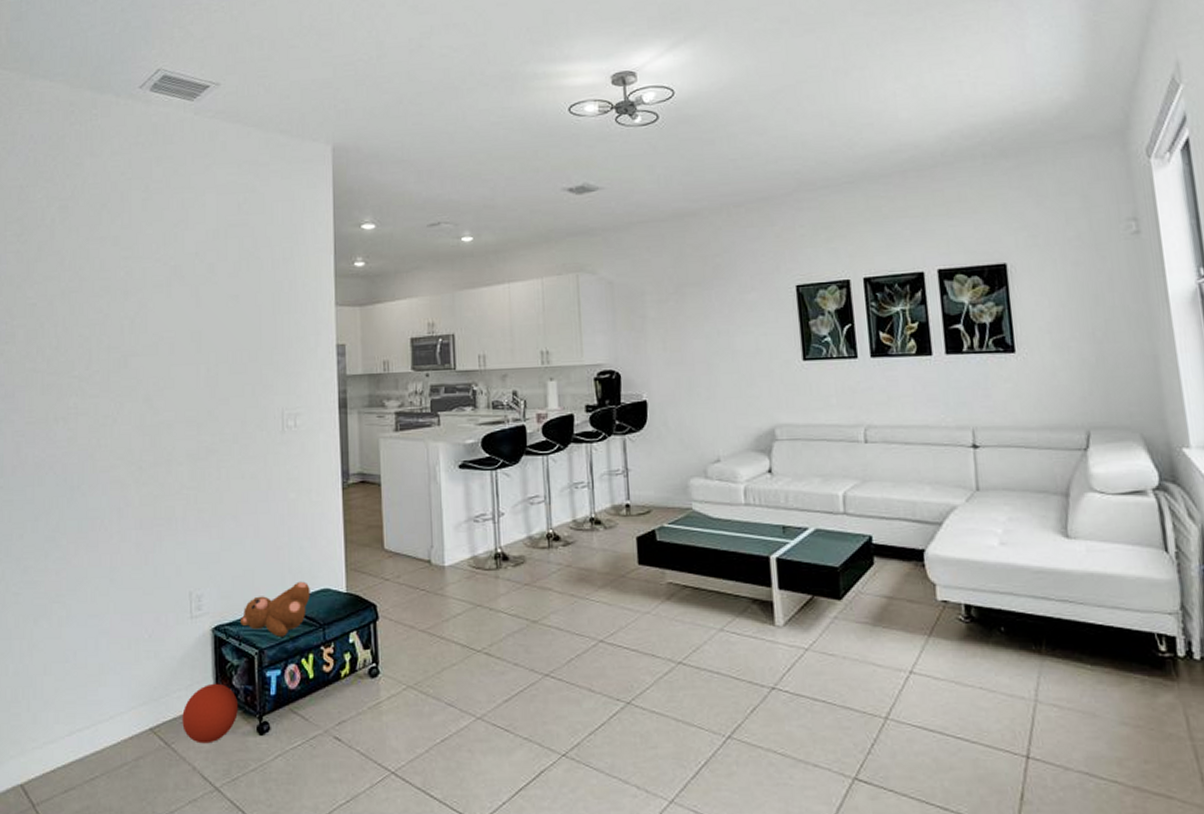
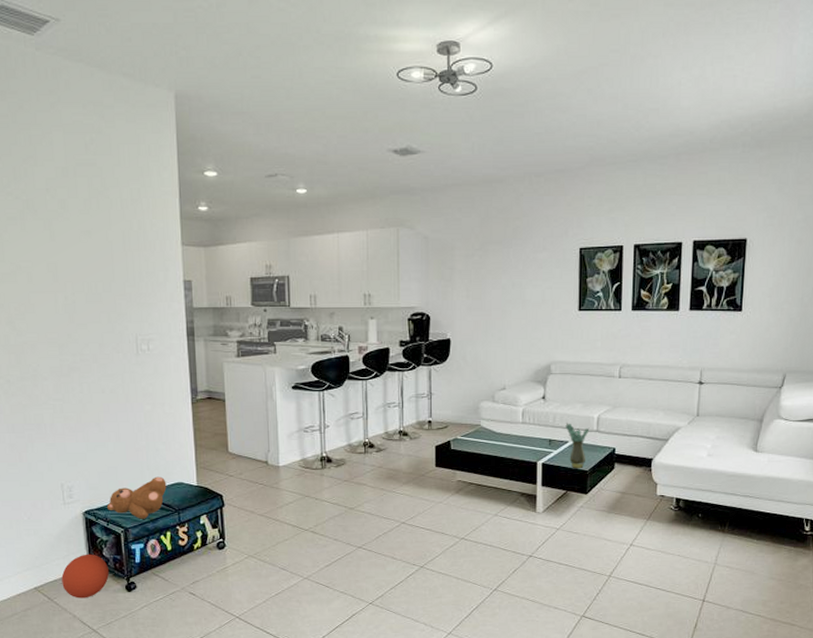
vase: none [802,503,835,565] -> present [565,423,590,469]

